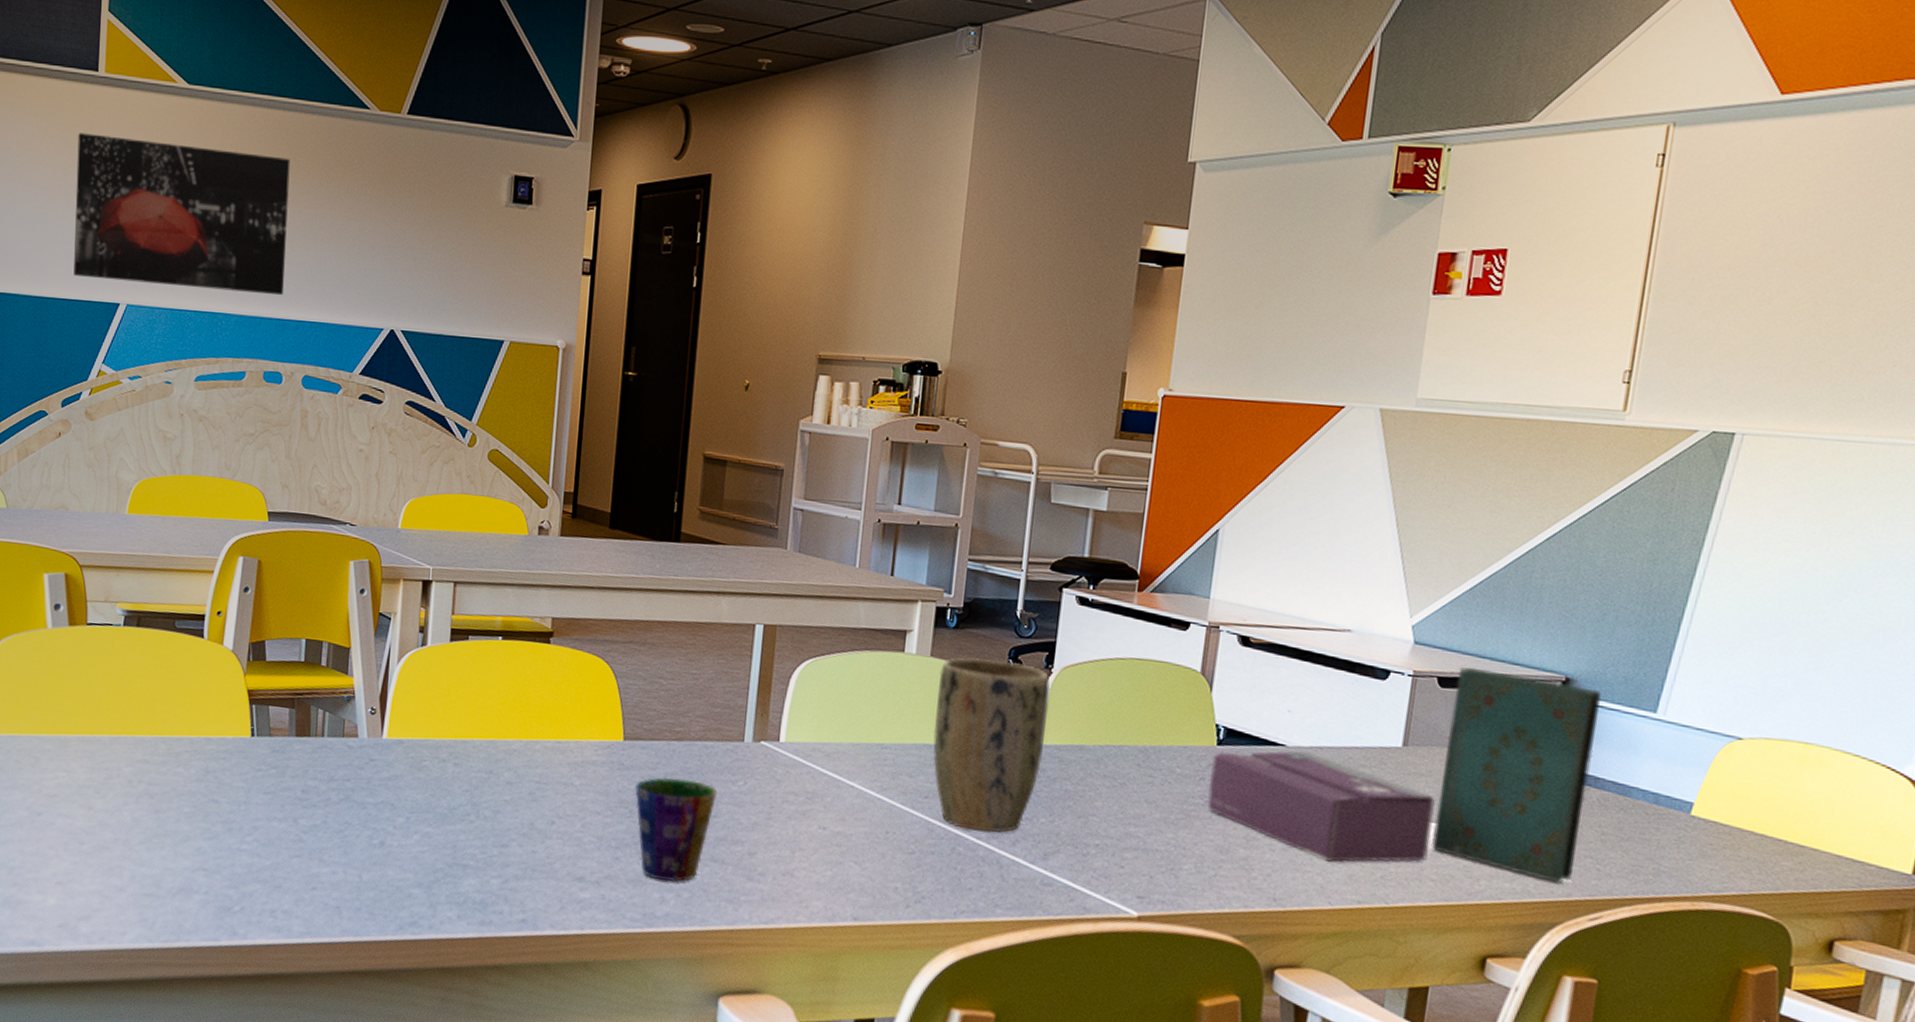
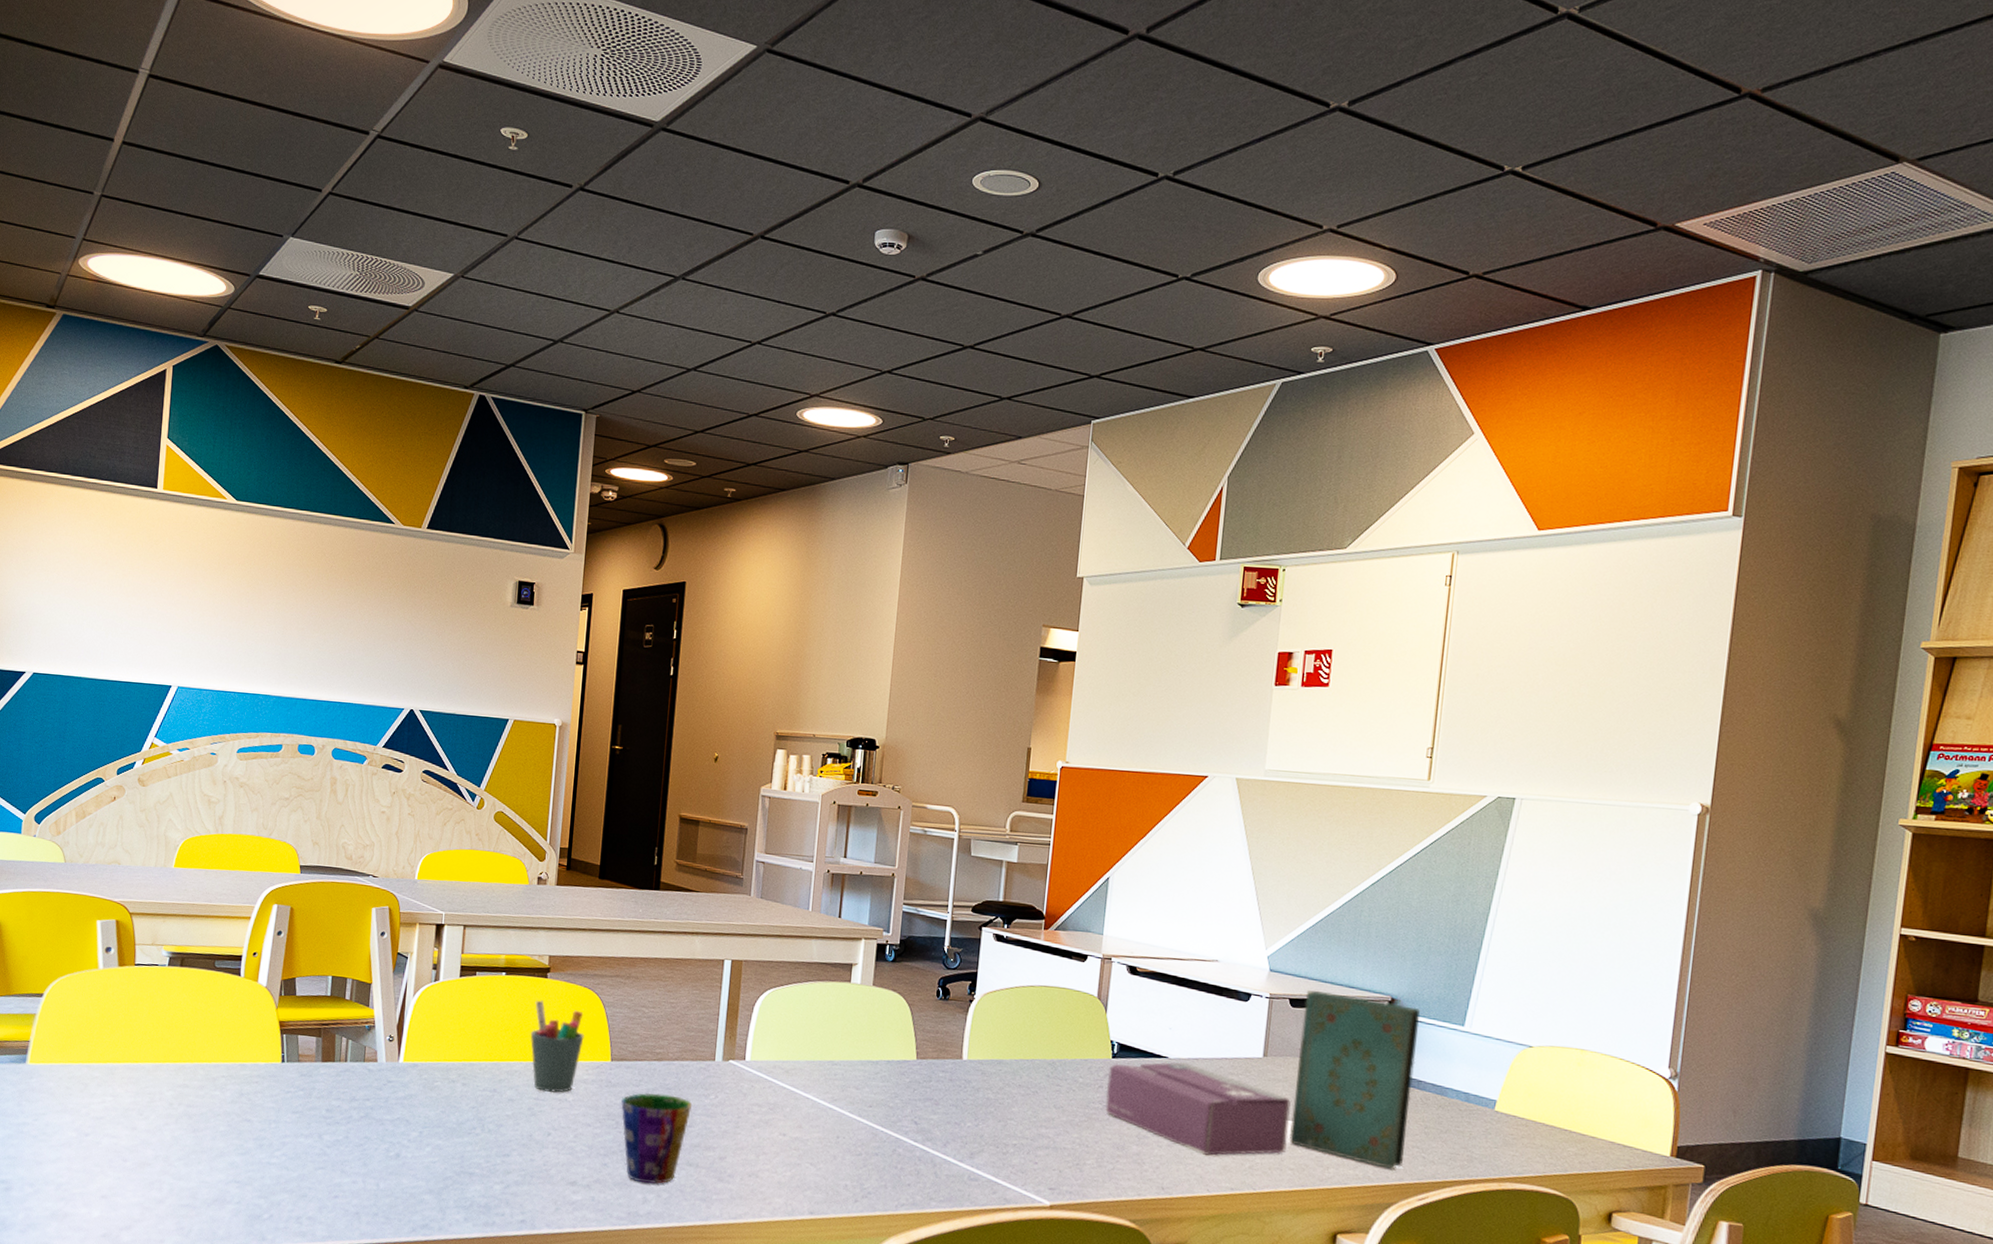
wall art: present [73,133,291,296] -> none [131,540,325,680]
pen holder: none [531,668,593,776] -> present [530,1000,584,1093]
plant pot: present [932,658,1051,833] -> none [875,986,974,1136]

